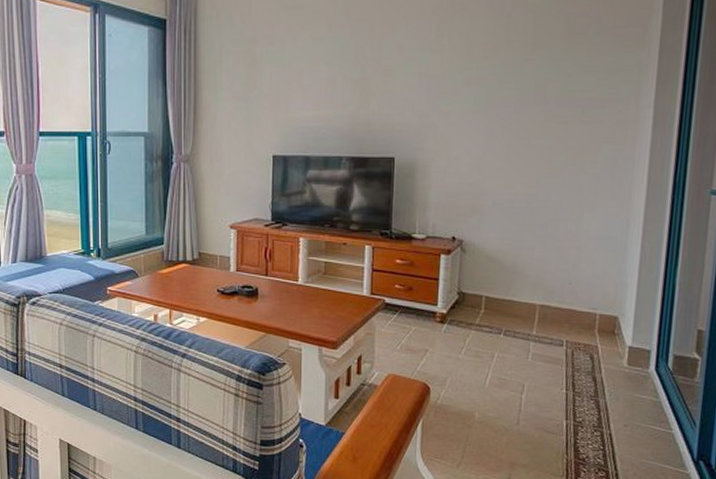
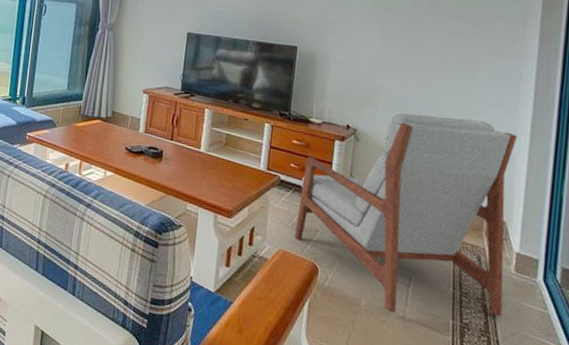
armchair: none [403,215,630,422] -> present [294,113,517,317]

